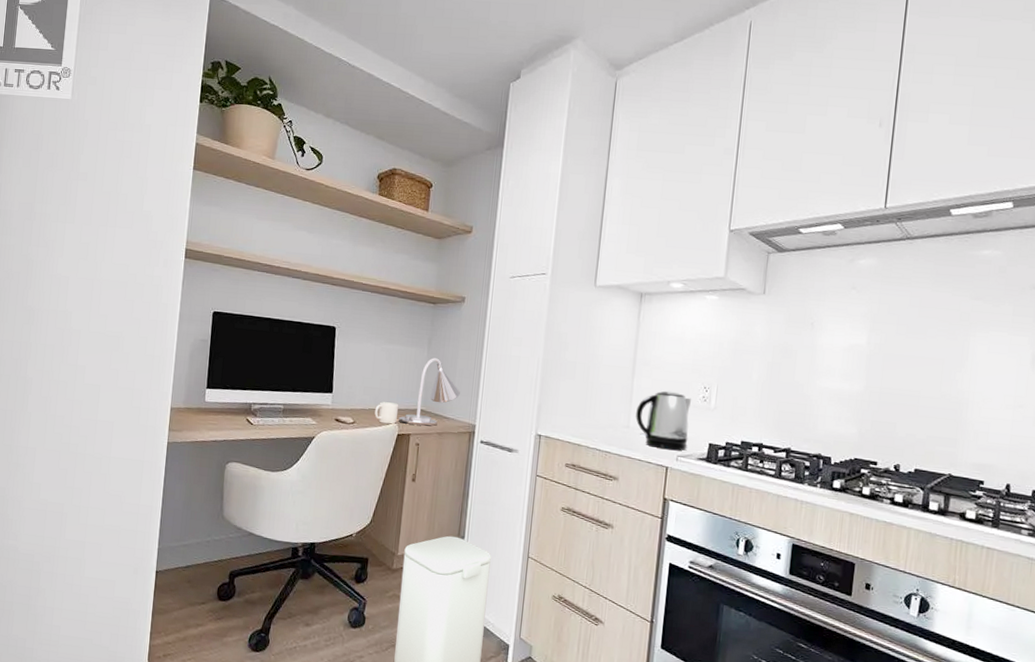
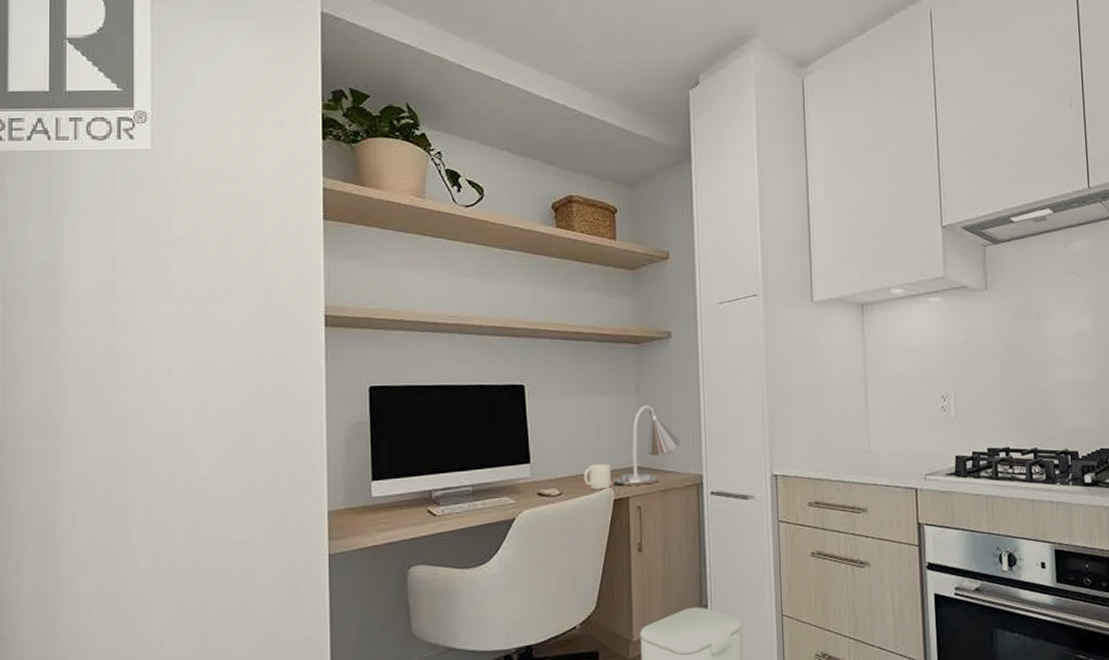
kettle: present [635,390,692,450] -> none [875,405,934,470]

